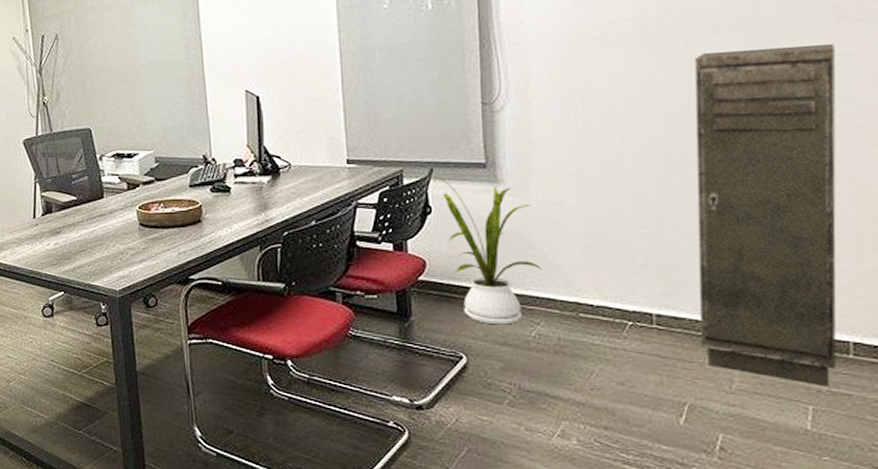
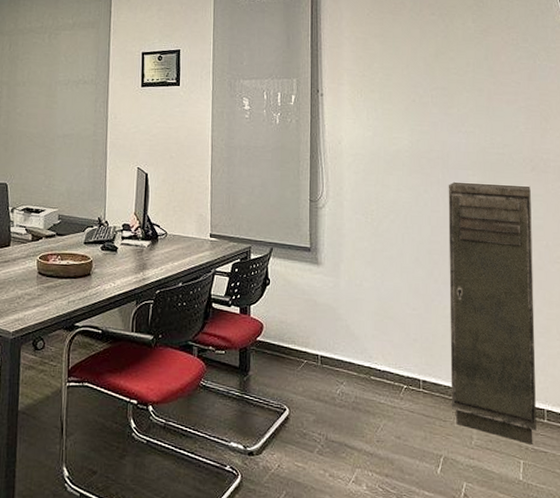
house plant: present [428,174,542,325] -> none [269,252,346,383]

